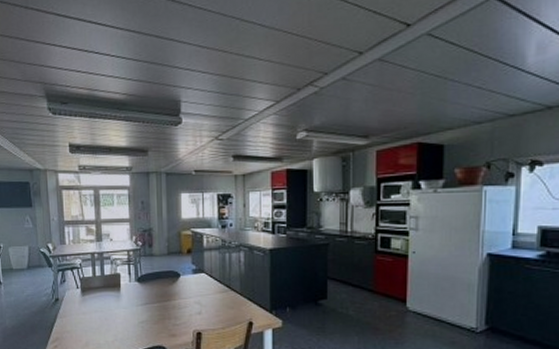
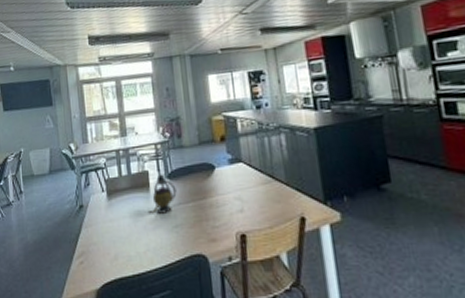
teapot: none [117,277,144,311] -> present [148,174,177,214]

